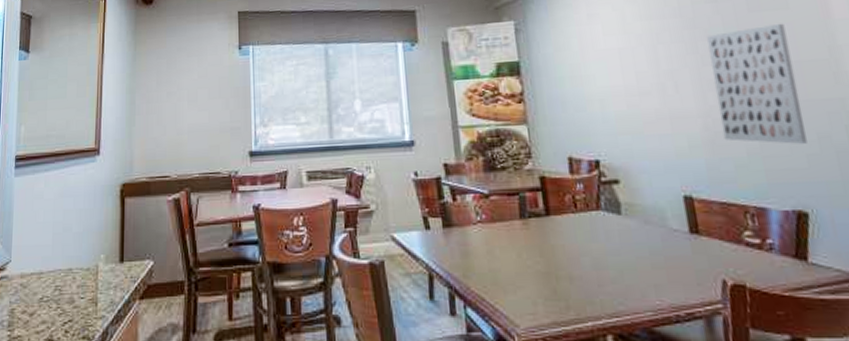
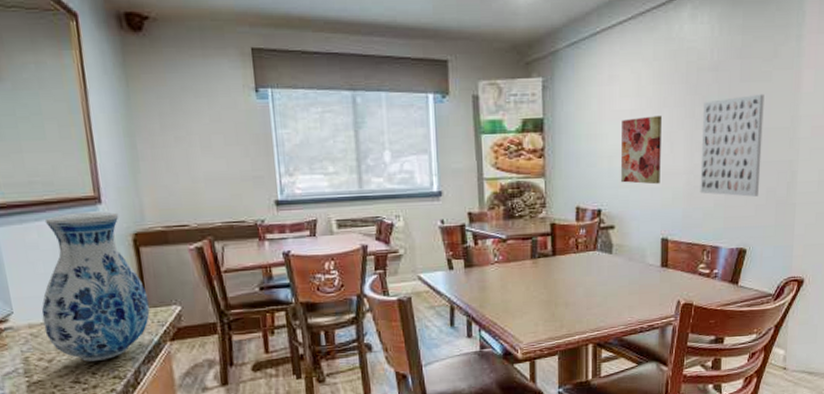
vase: none [33,162,125,317] -> present [41,211,150,362]
wall art: none [609,53,670,131] -> present [621,115,662,185]

